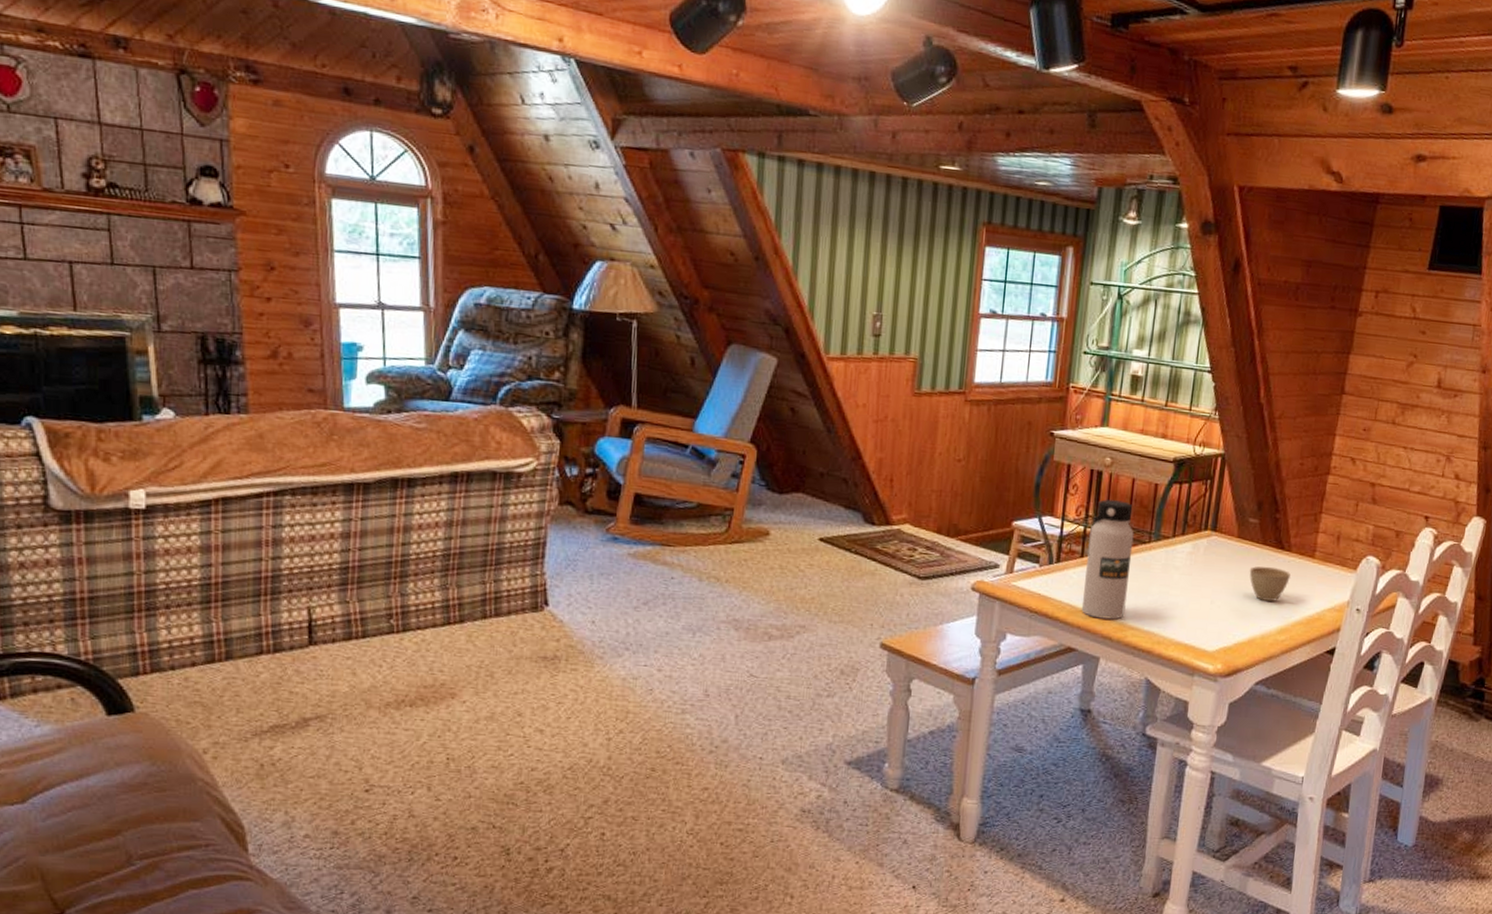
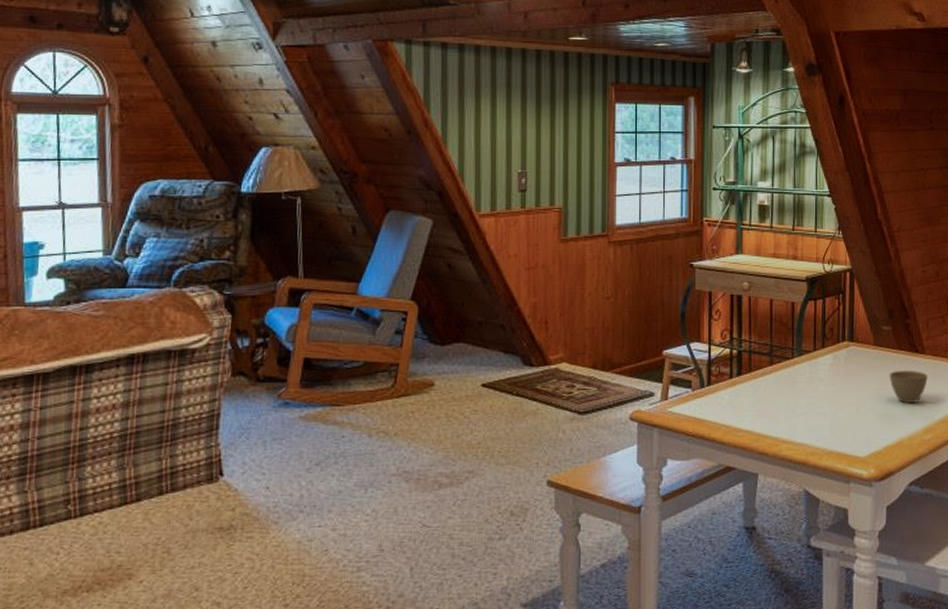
water bottle: present [1081,499,1134,620] -> none [735,321,778,436]

